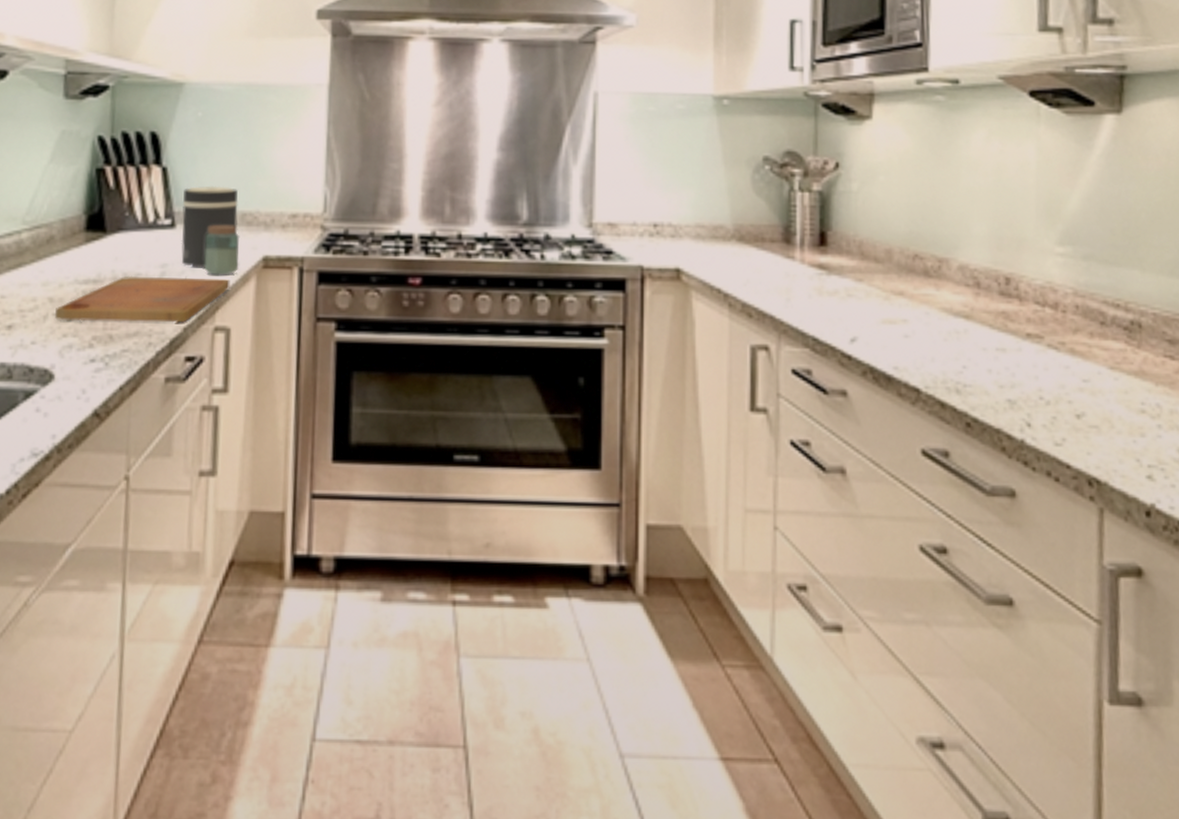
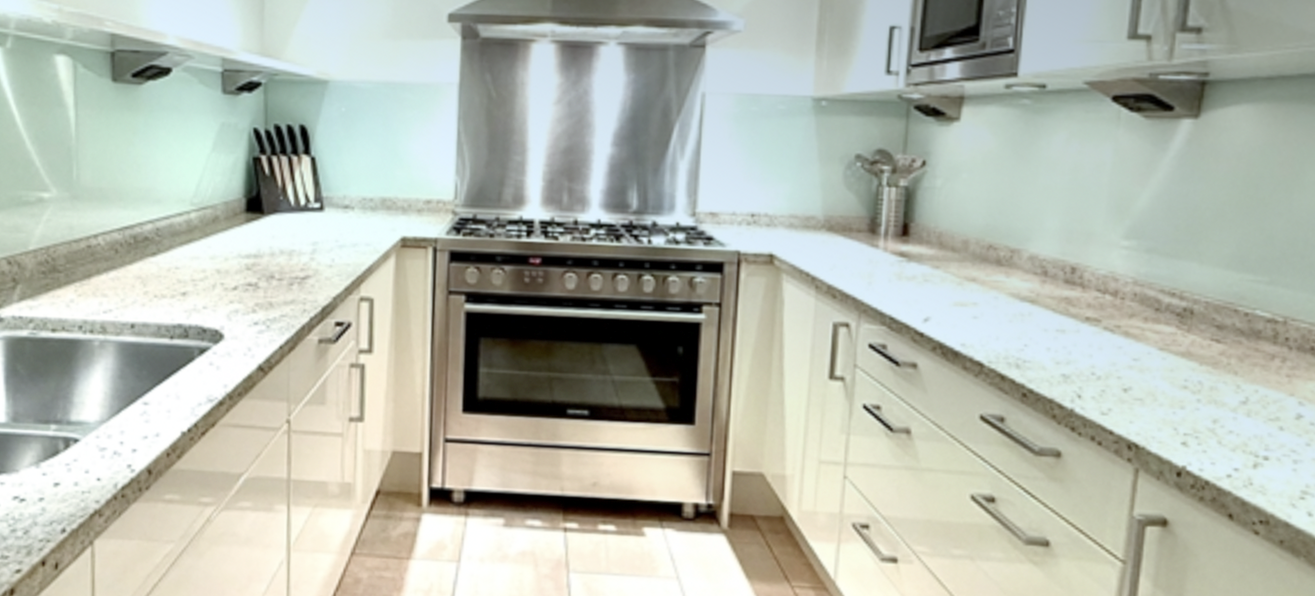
cutting board: present [55,276,230,323] -> none [222,252,373,293]
cylinder: present [181,185,238,267] -> none [329,174,379,245]
peanut butter: present [204,224,240,275] -> none [349,208,381,253]

